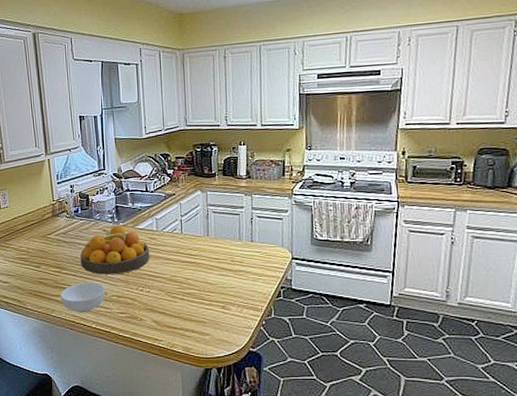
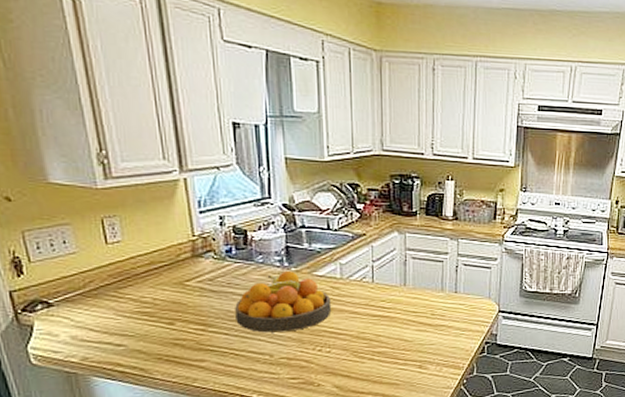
cereal bowl: present [60,282,106,313] -> none [206,342,271,381]

